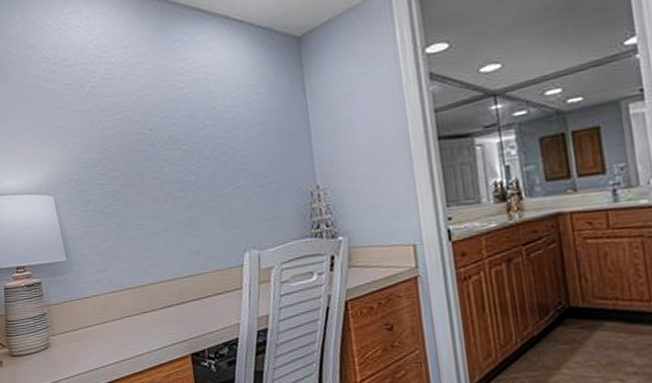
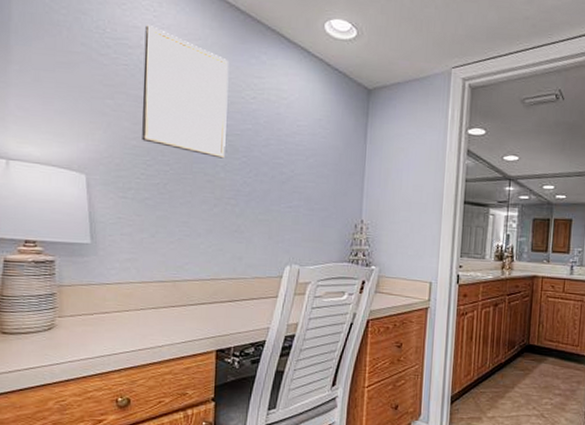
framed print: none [79,40,167,153] -> present [142,25,229,159]

